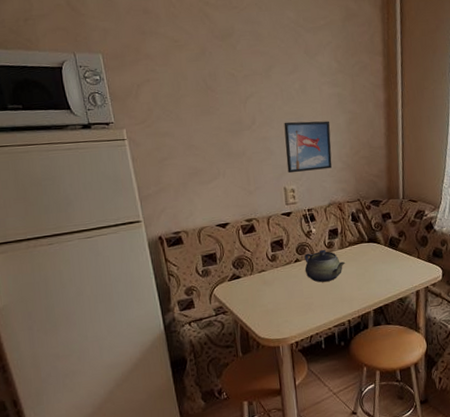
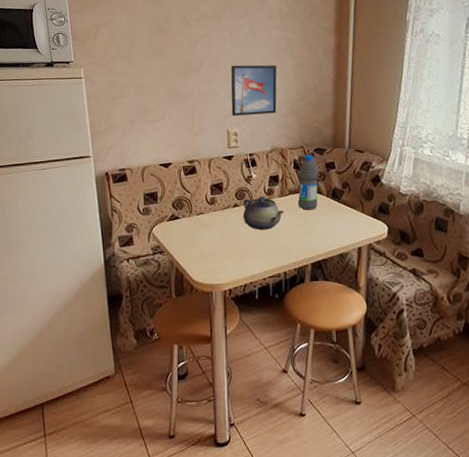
water bottle: none [357,206,377,260] -> present [297,154,318,210]

